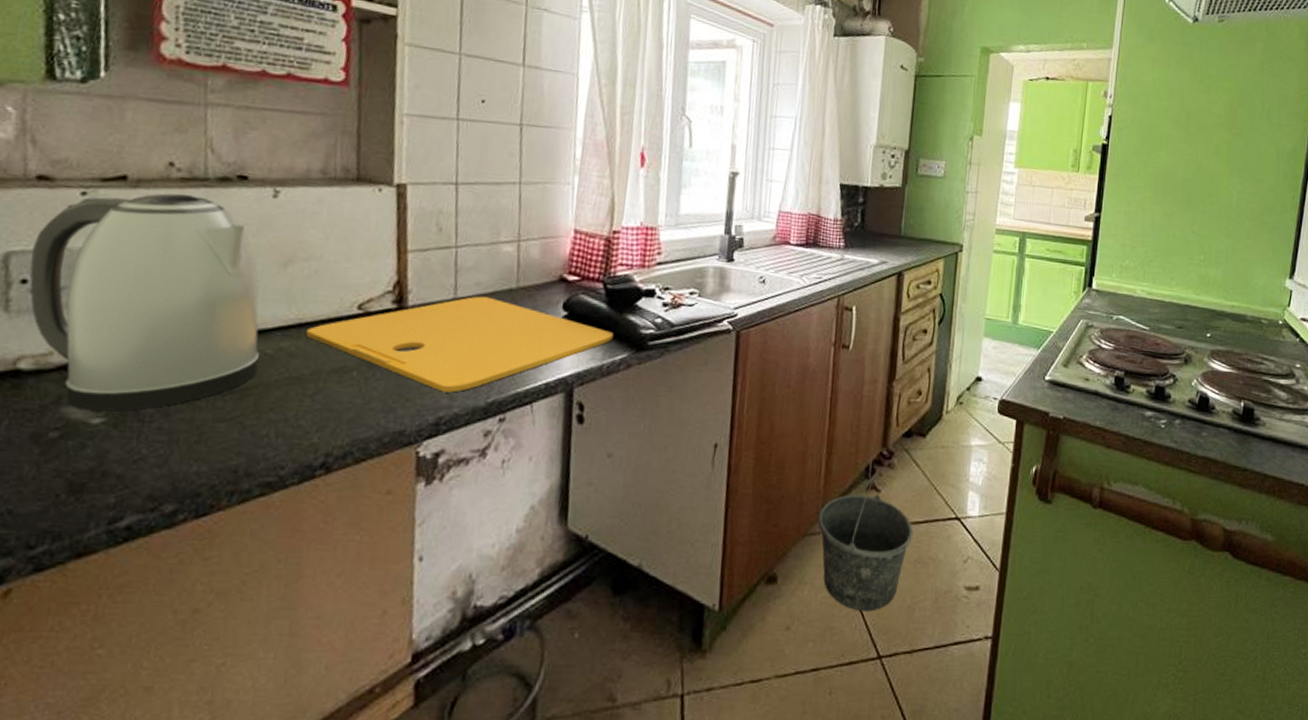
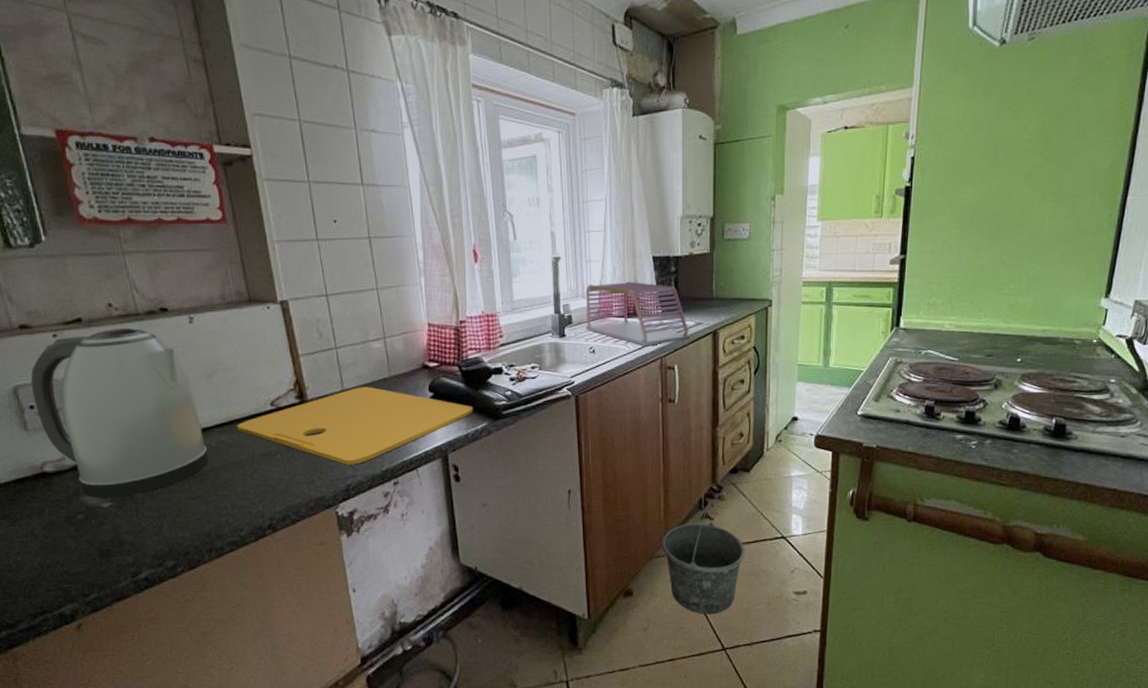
dish rack: none [758,205,873,282] -> present [586,281,691,347]

